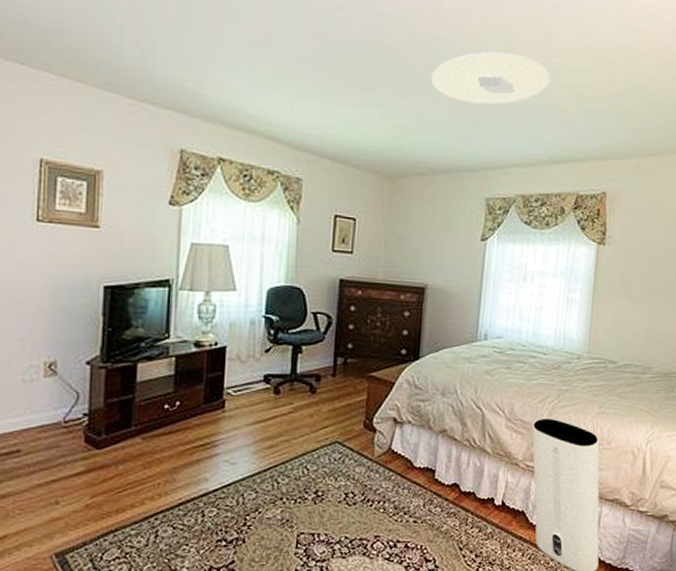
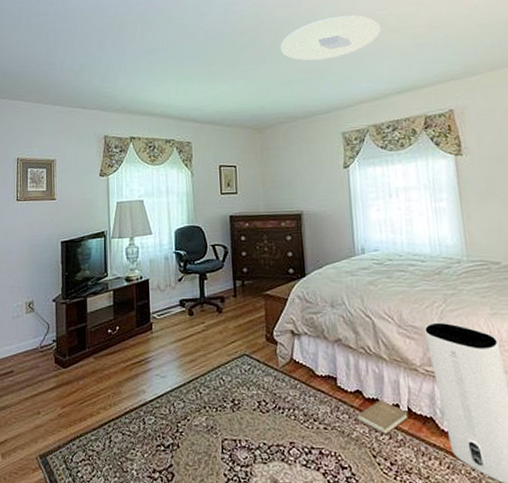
book: none [449,493,501,529] -> present [357,399,409,436]

